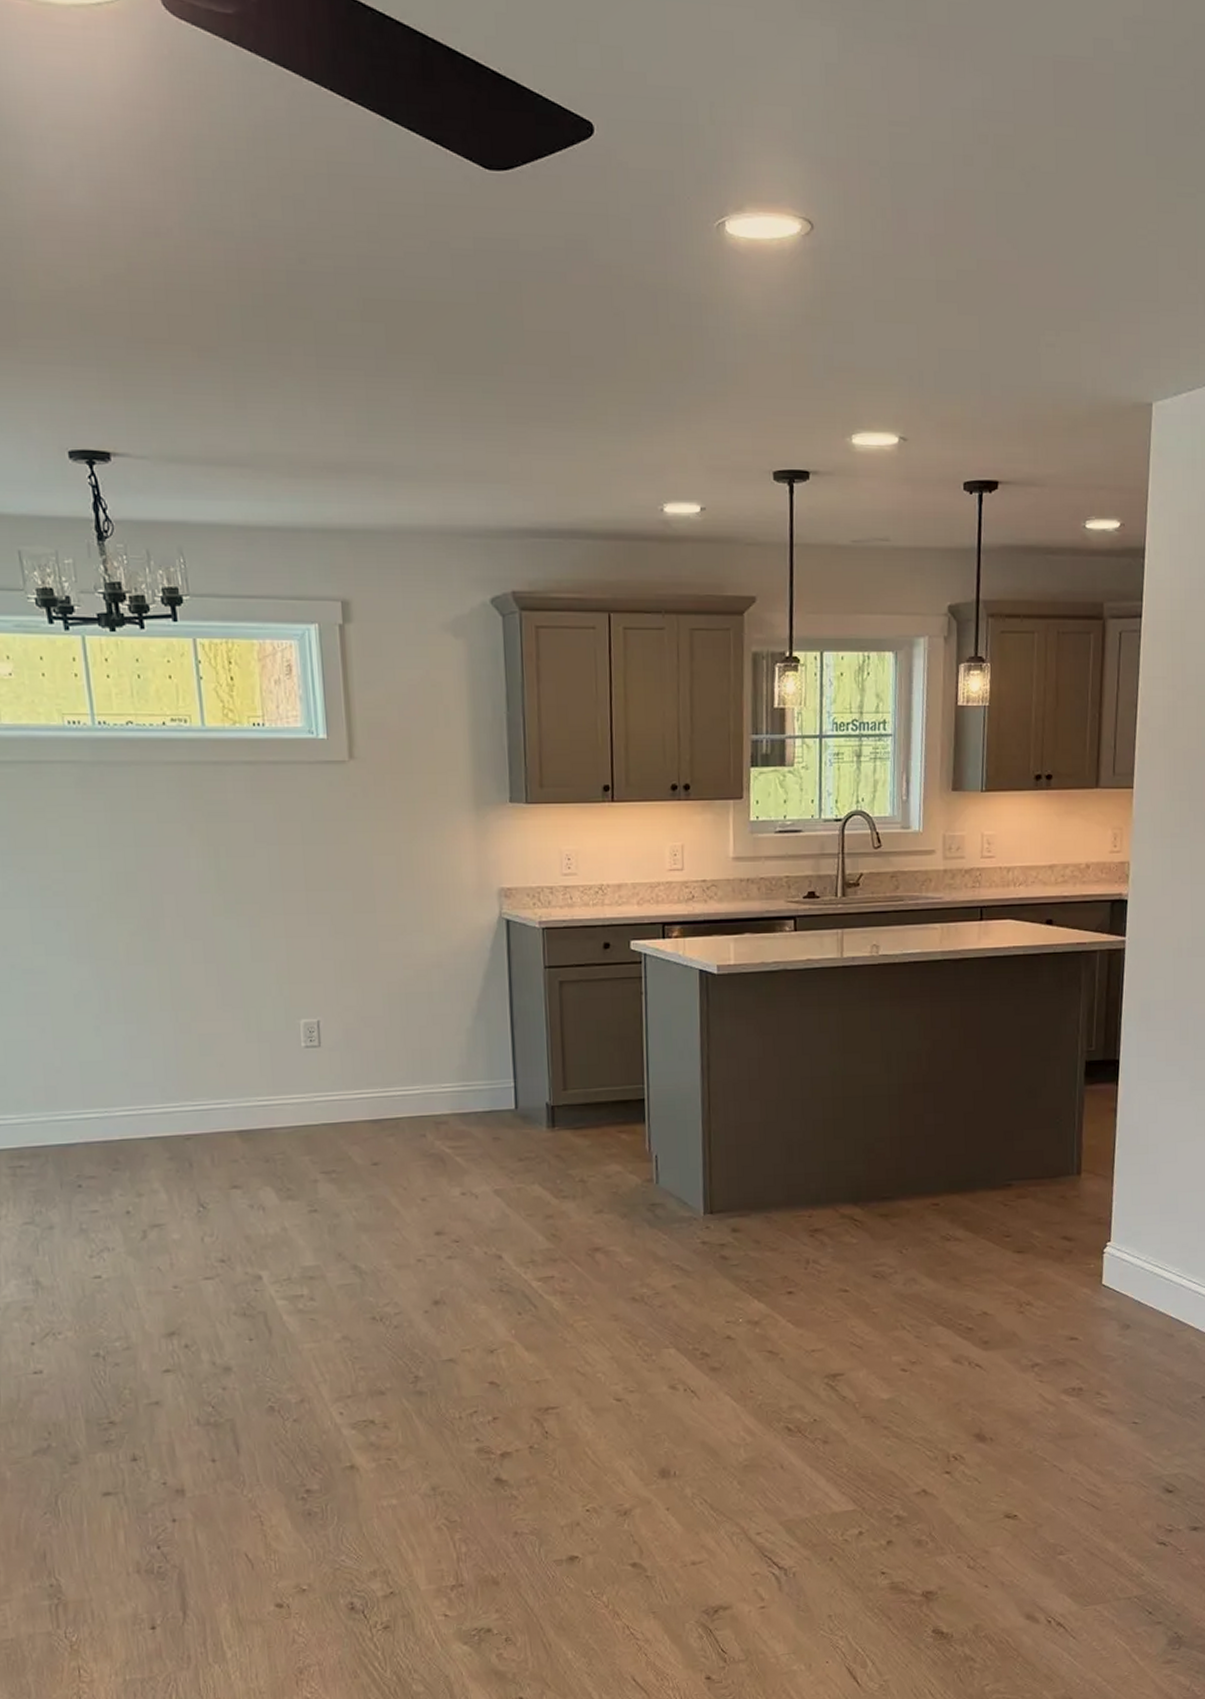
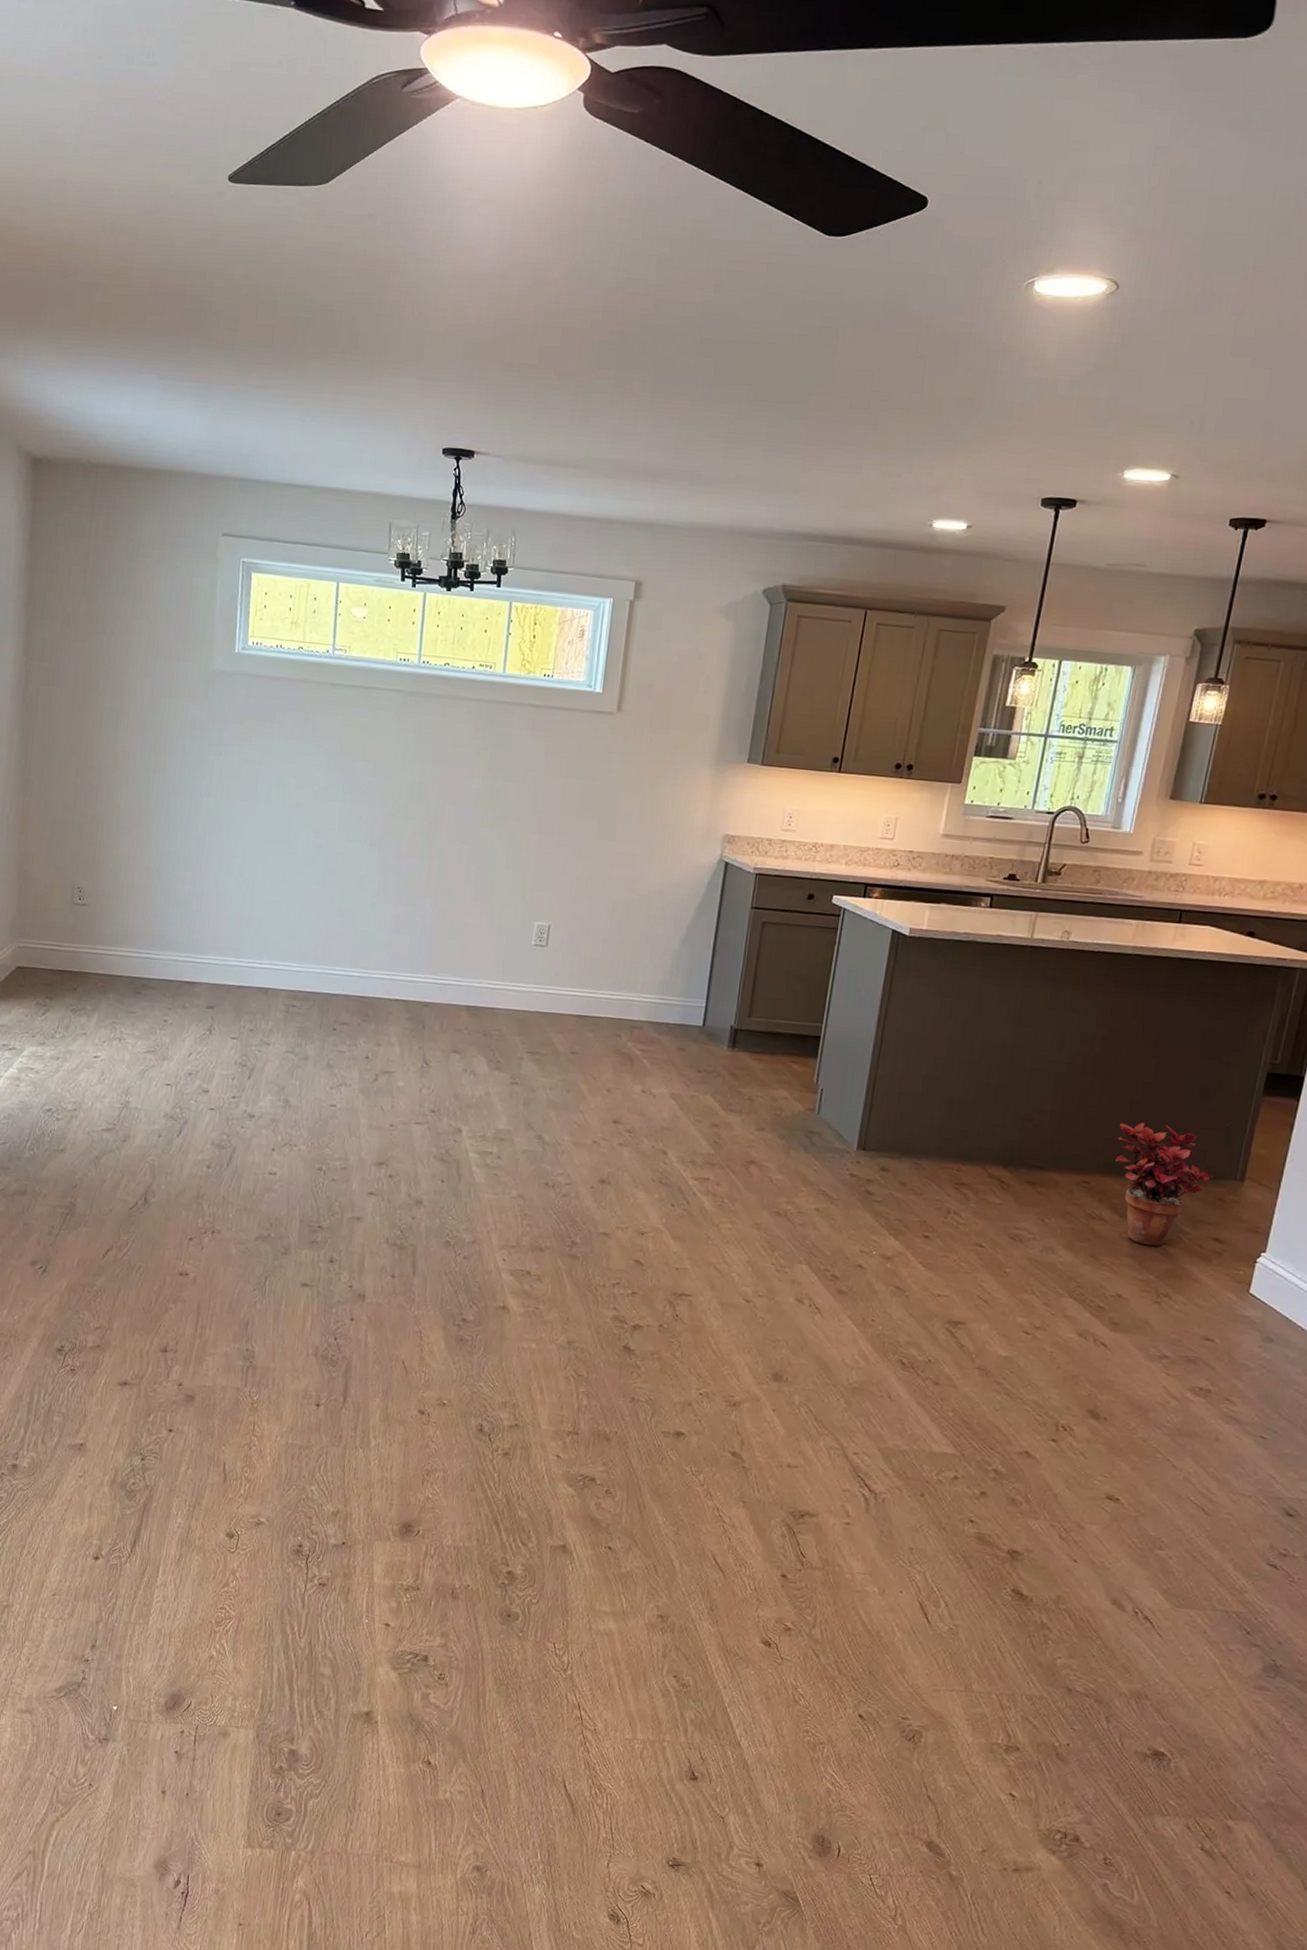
potted plant: none [957,1131,1053,1258] -> present [1115,1122,1214,1247]

